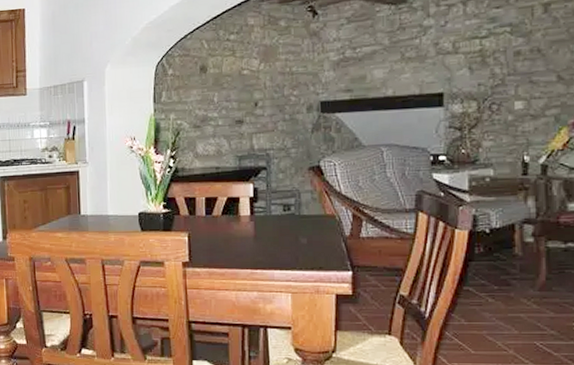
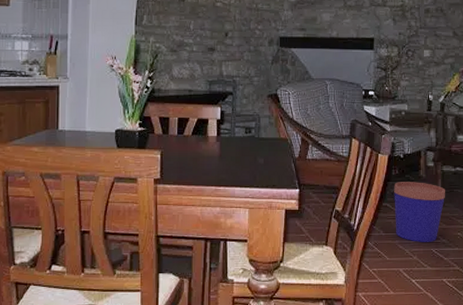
bucket: none [474,261,552,334] -> present [391,182,445,242]

